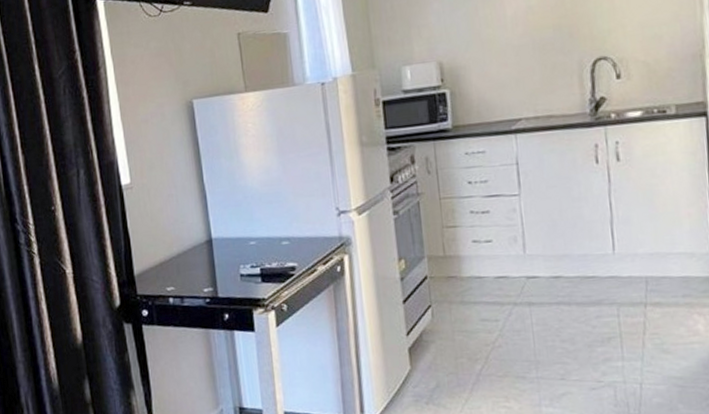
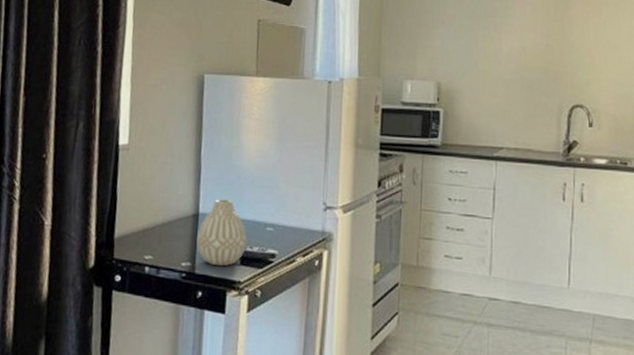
vase: none [214,220,265,287] -> present [197,199,247,266]

